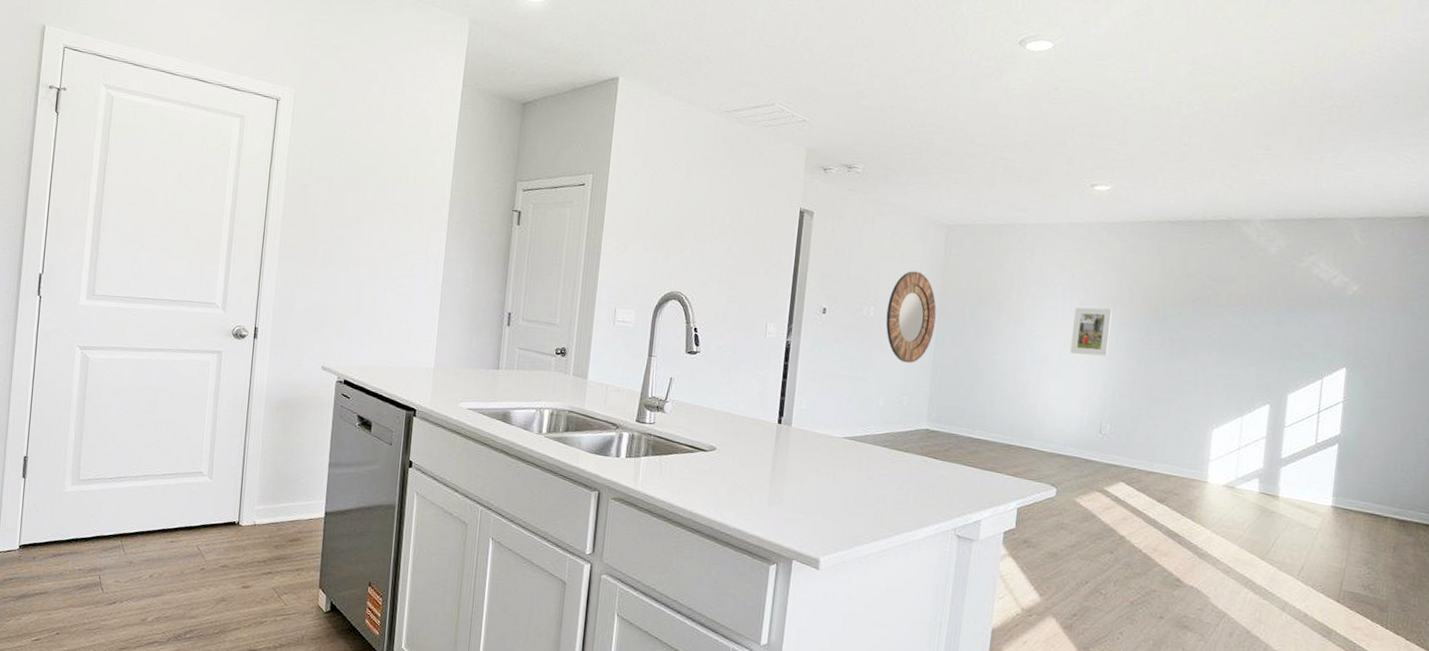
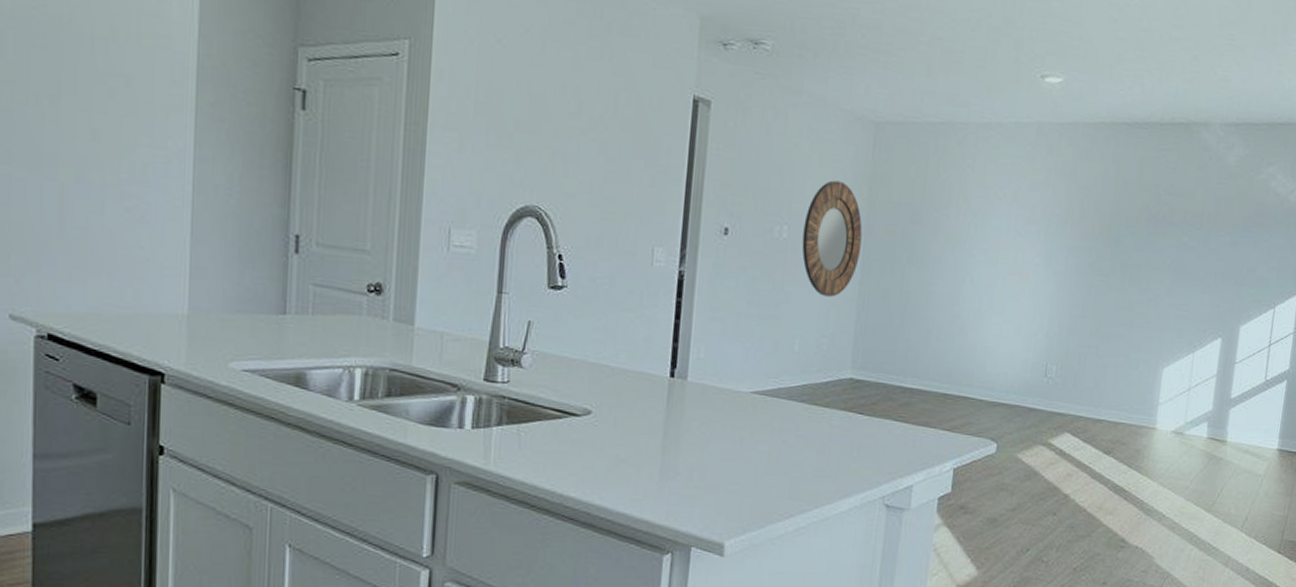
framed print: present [1070,307,1112,357] -> none [1014,226,1061,286]

